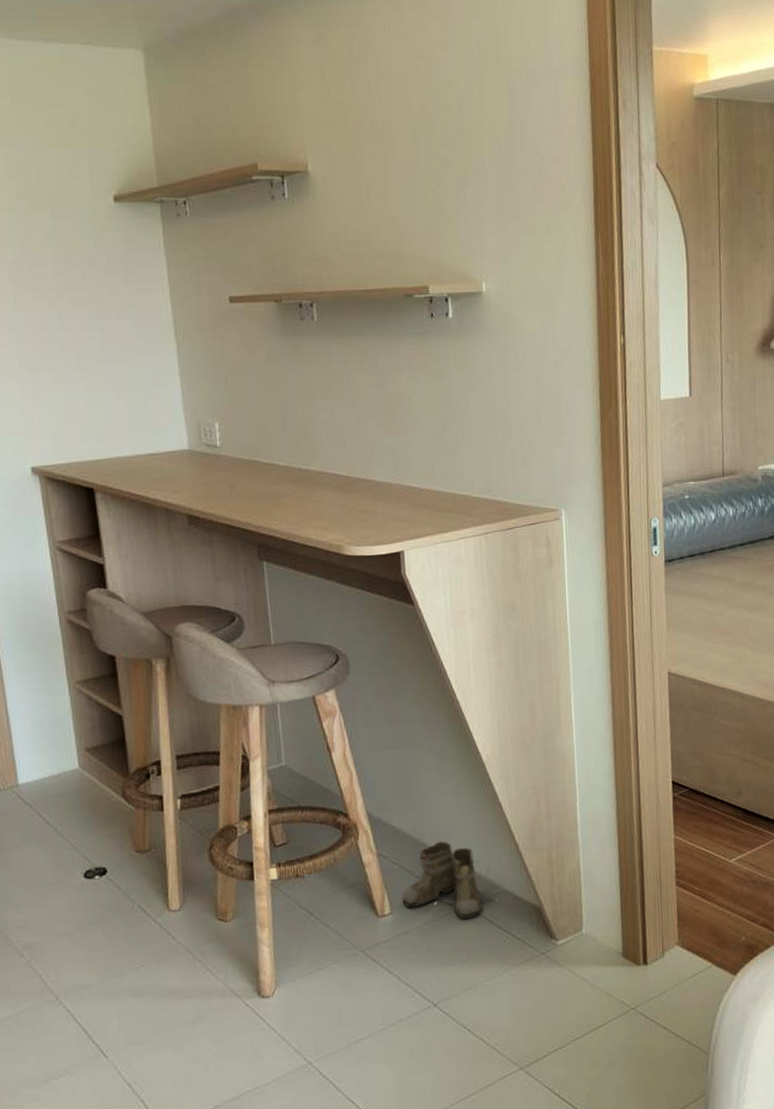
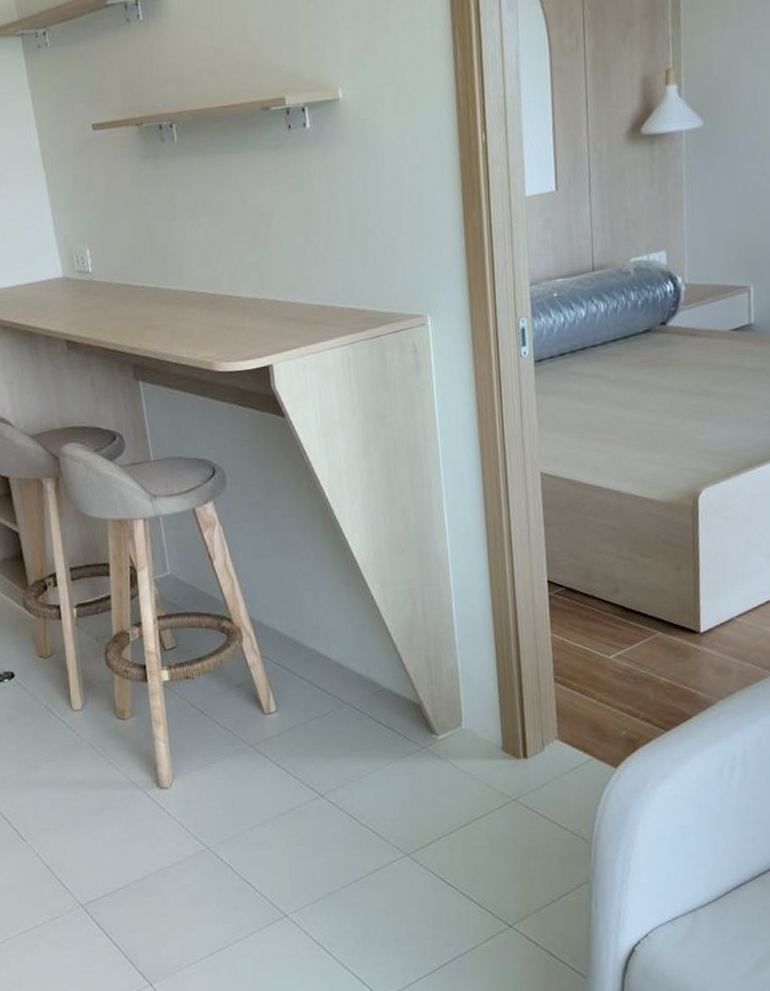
boots: present [402,841,495,919] -> none [287,642,376,716]

